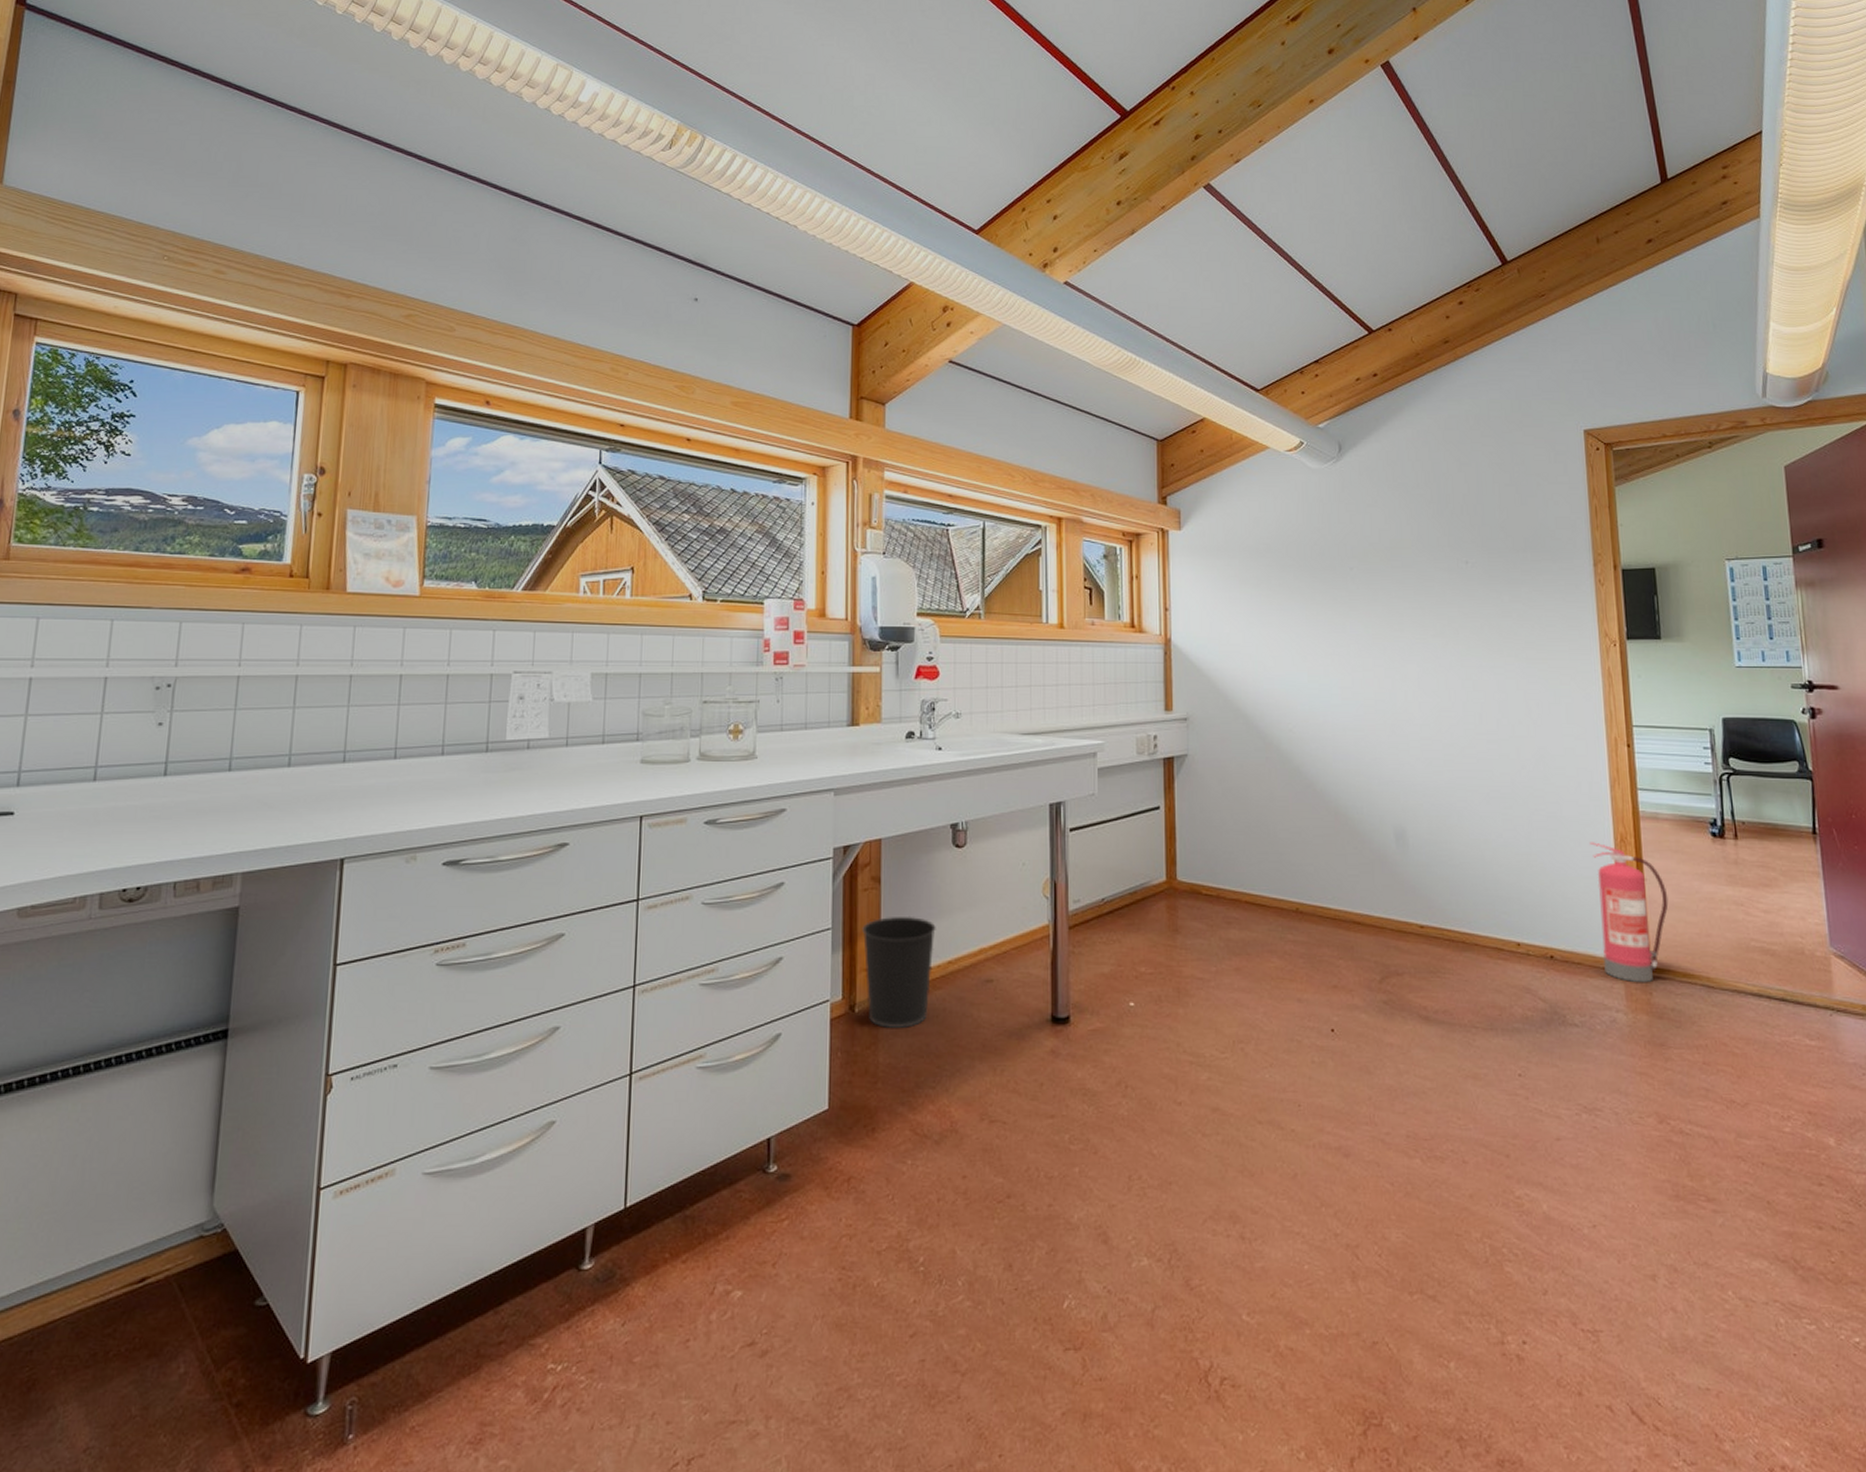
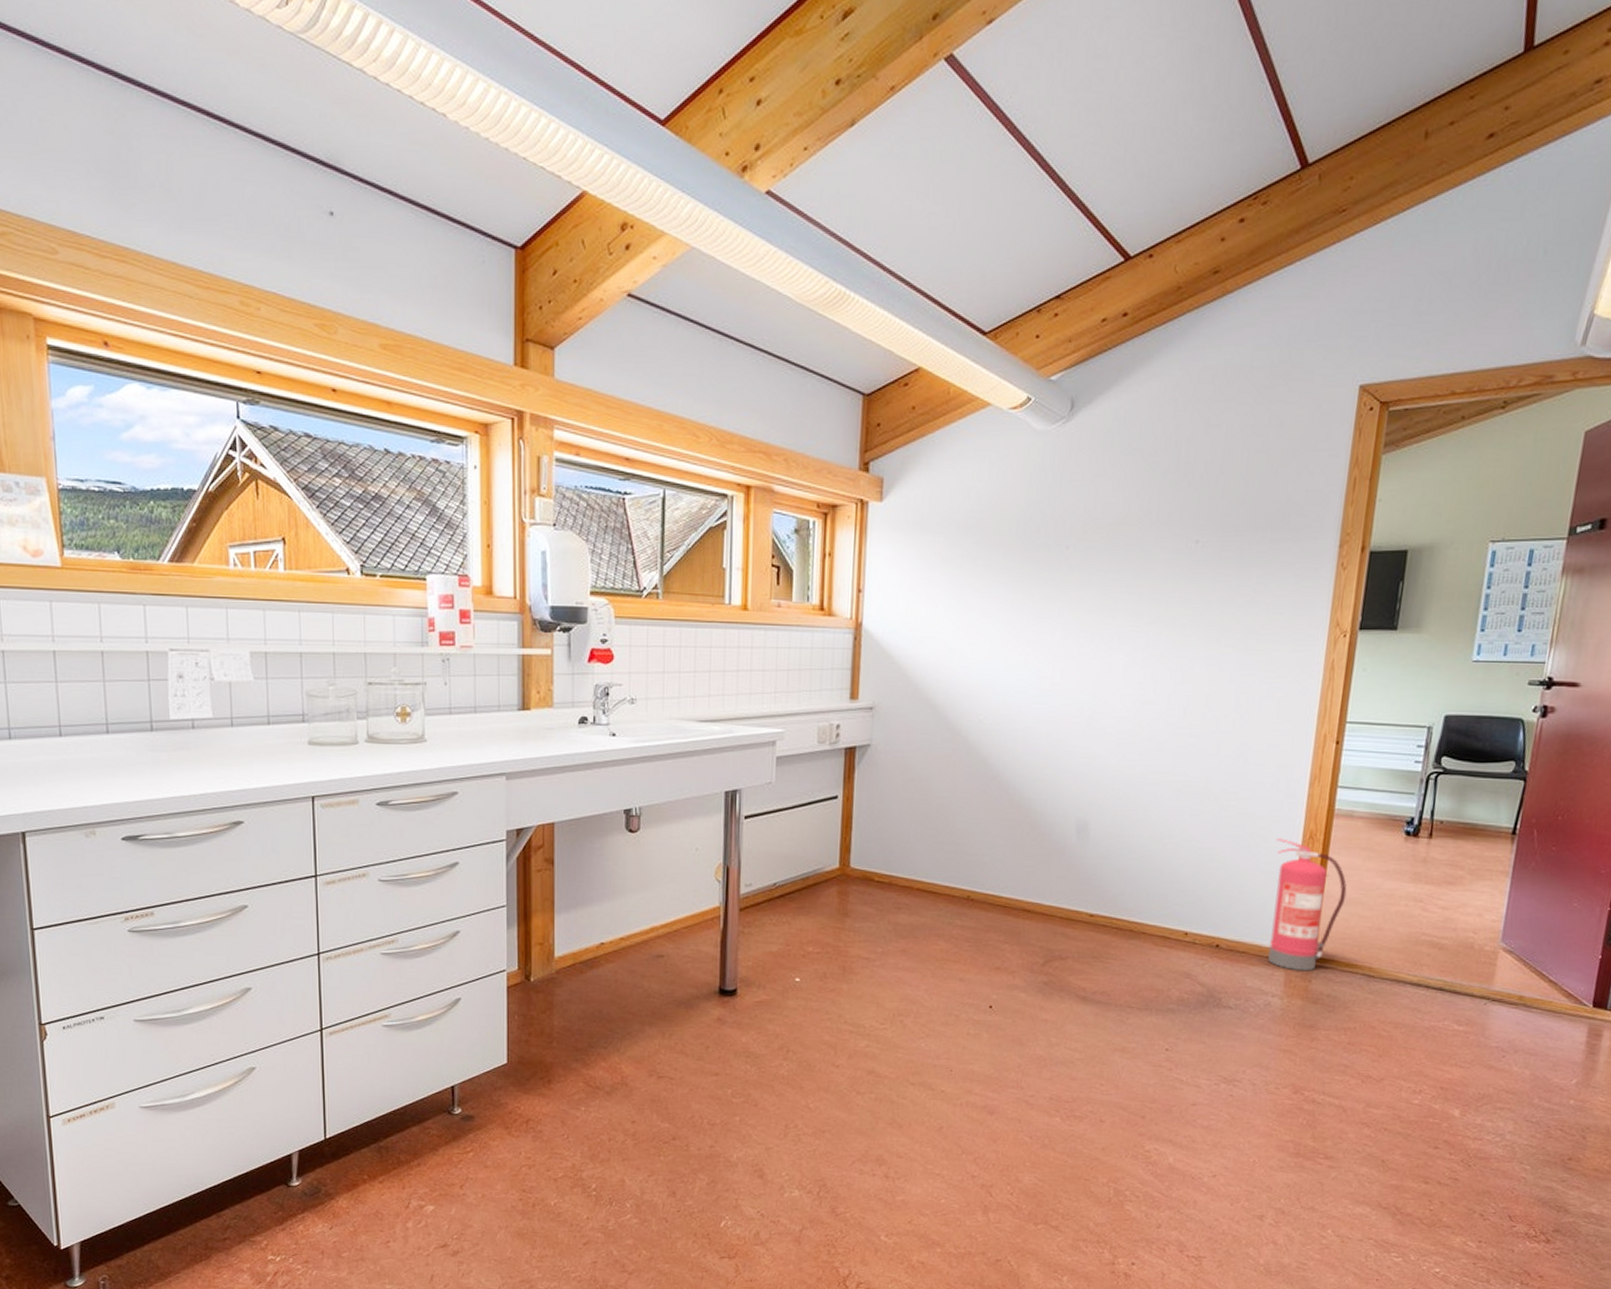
wastebasket: present [862,916,936,1028] -> none [536,895,609,996]

